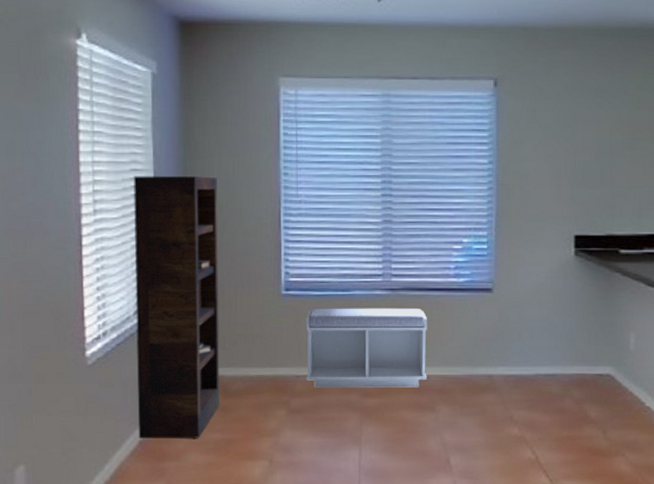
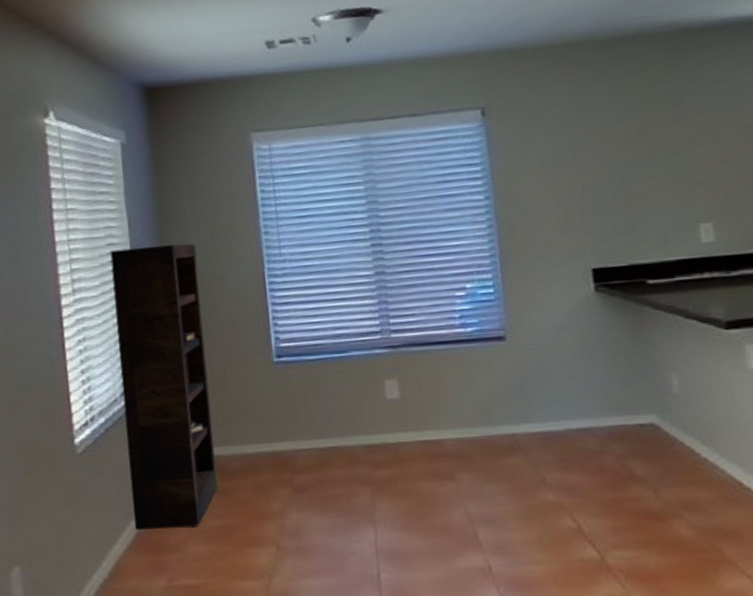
bench: present [306,308,427,388] -> none [302,365,442,462]

